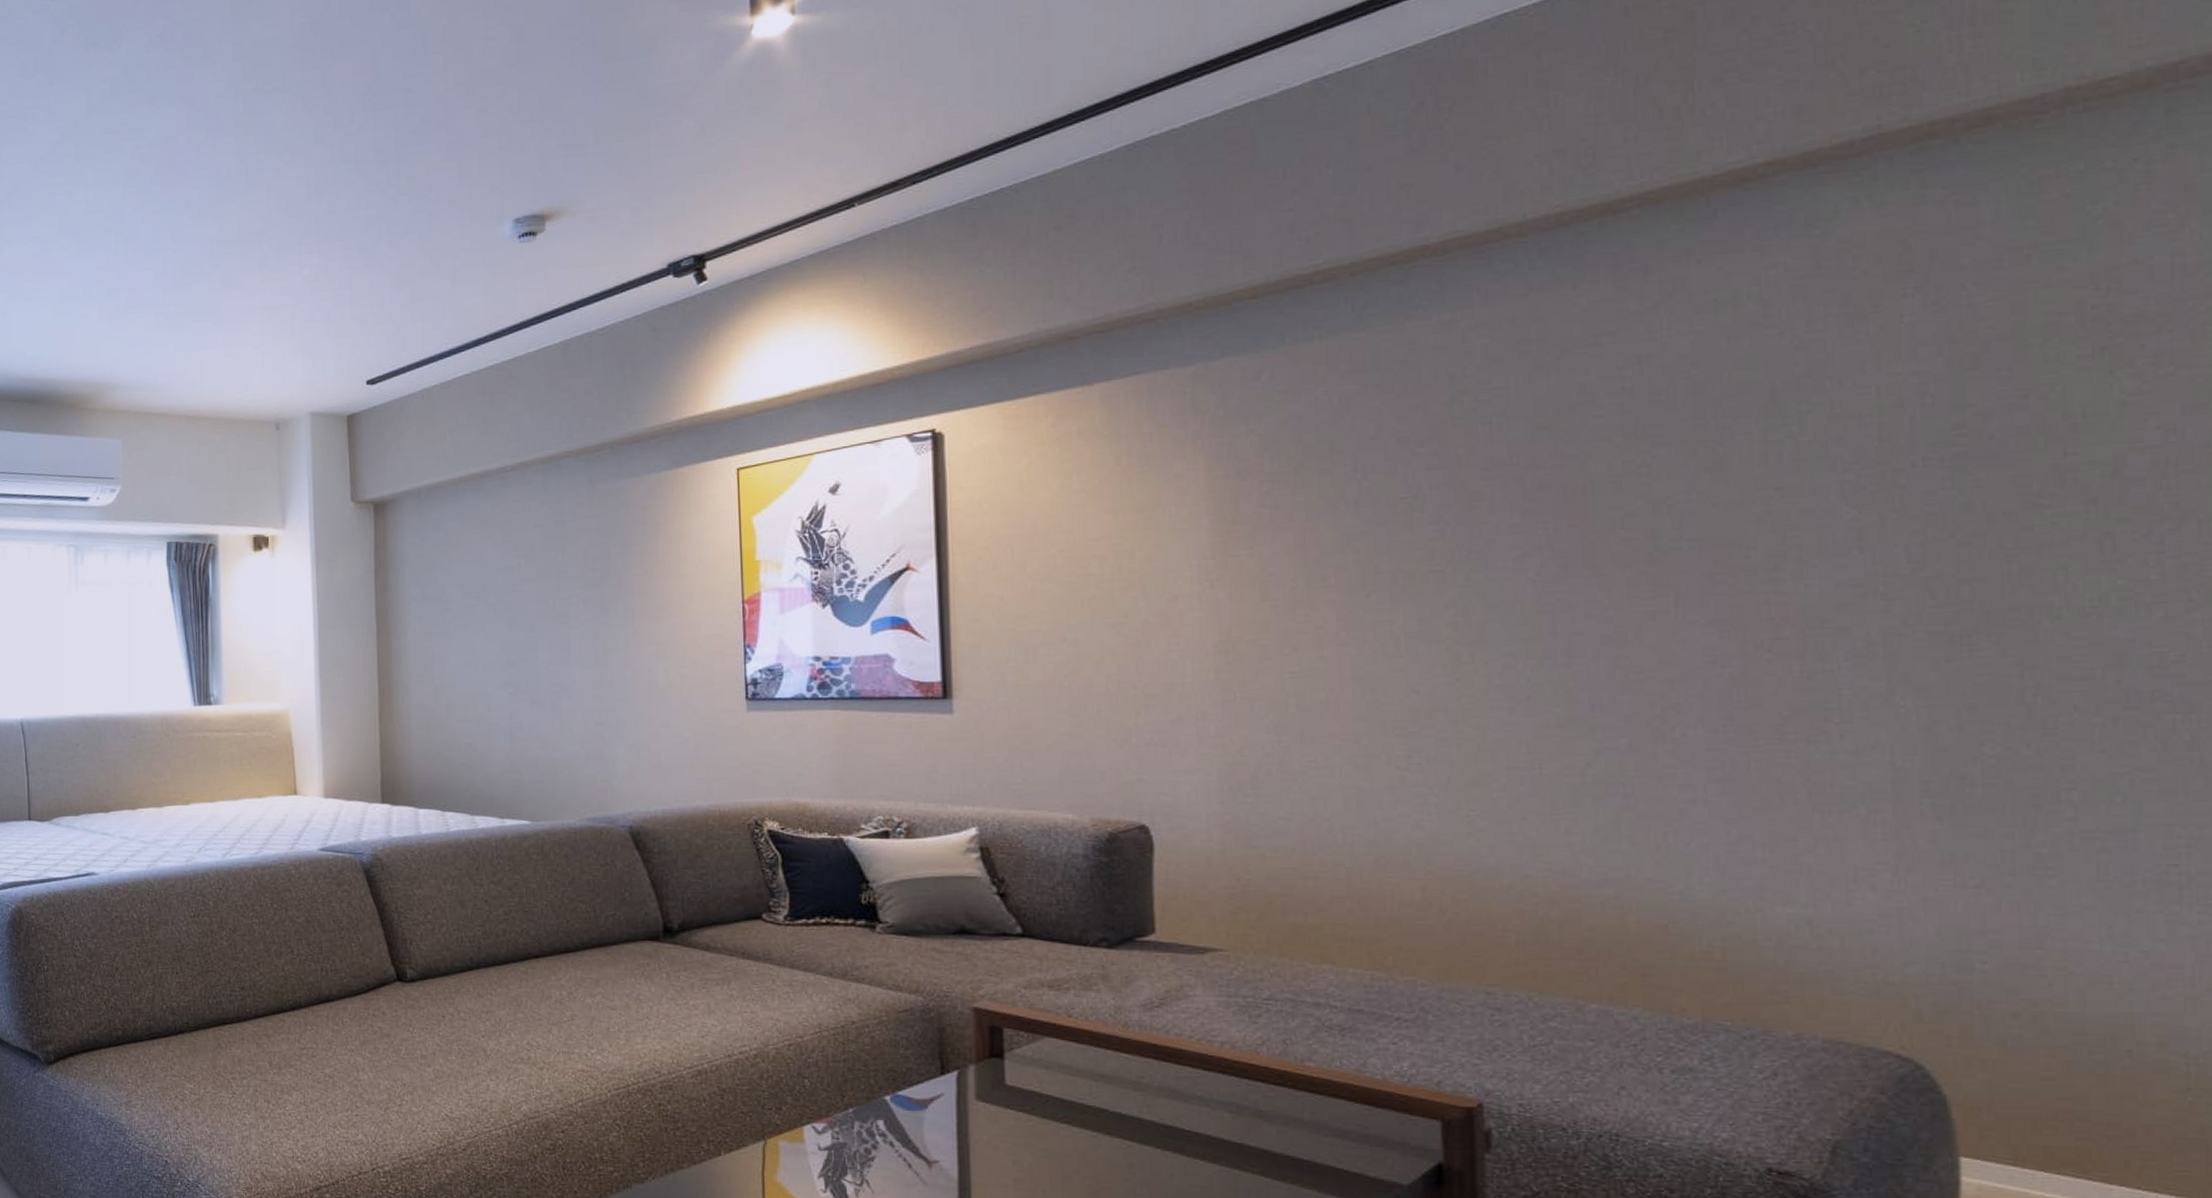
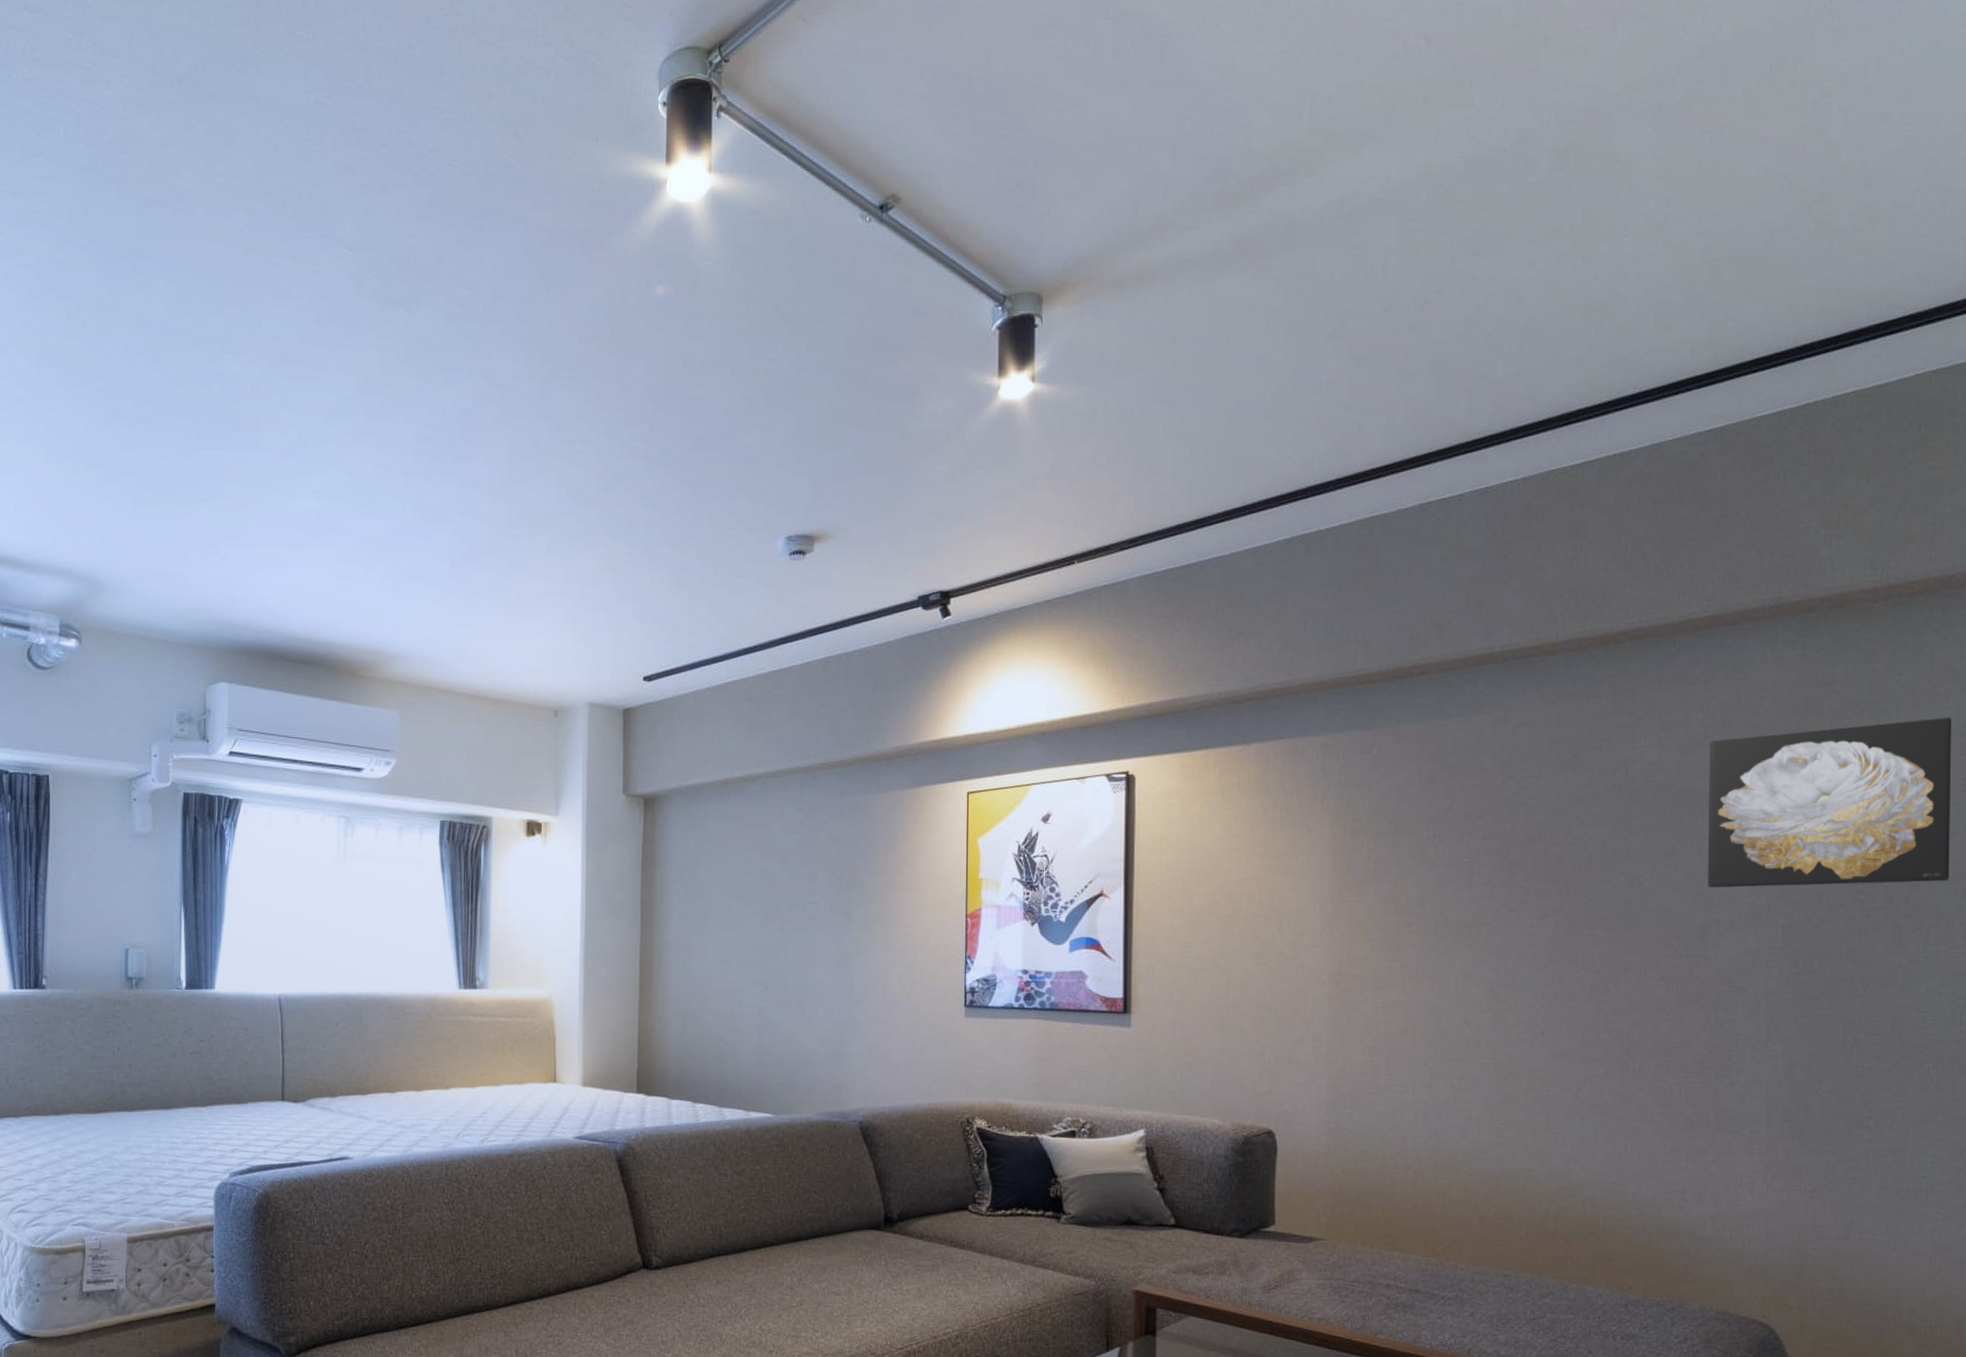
wall art: none [1772,252,2197,506] -> present [1708,718,1952,888]

